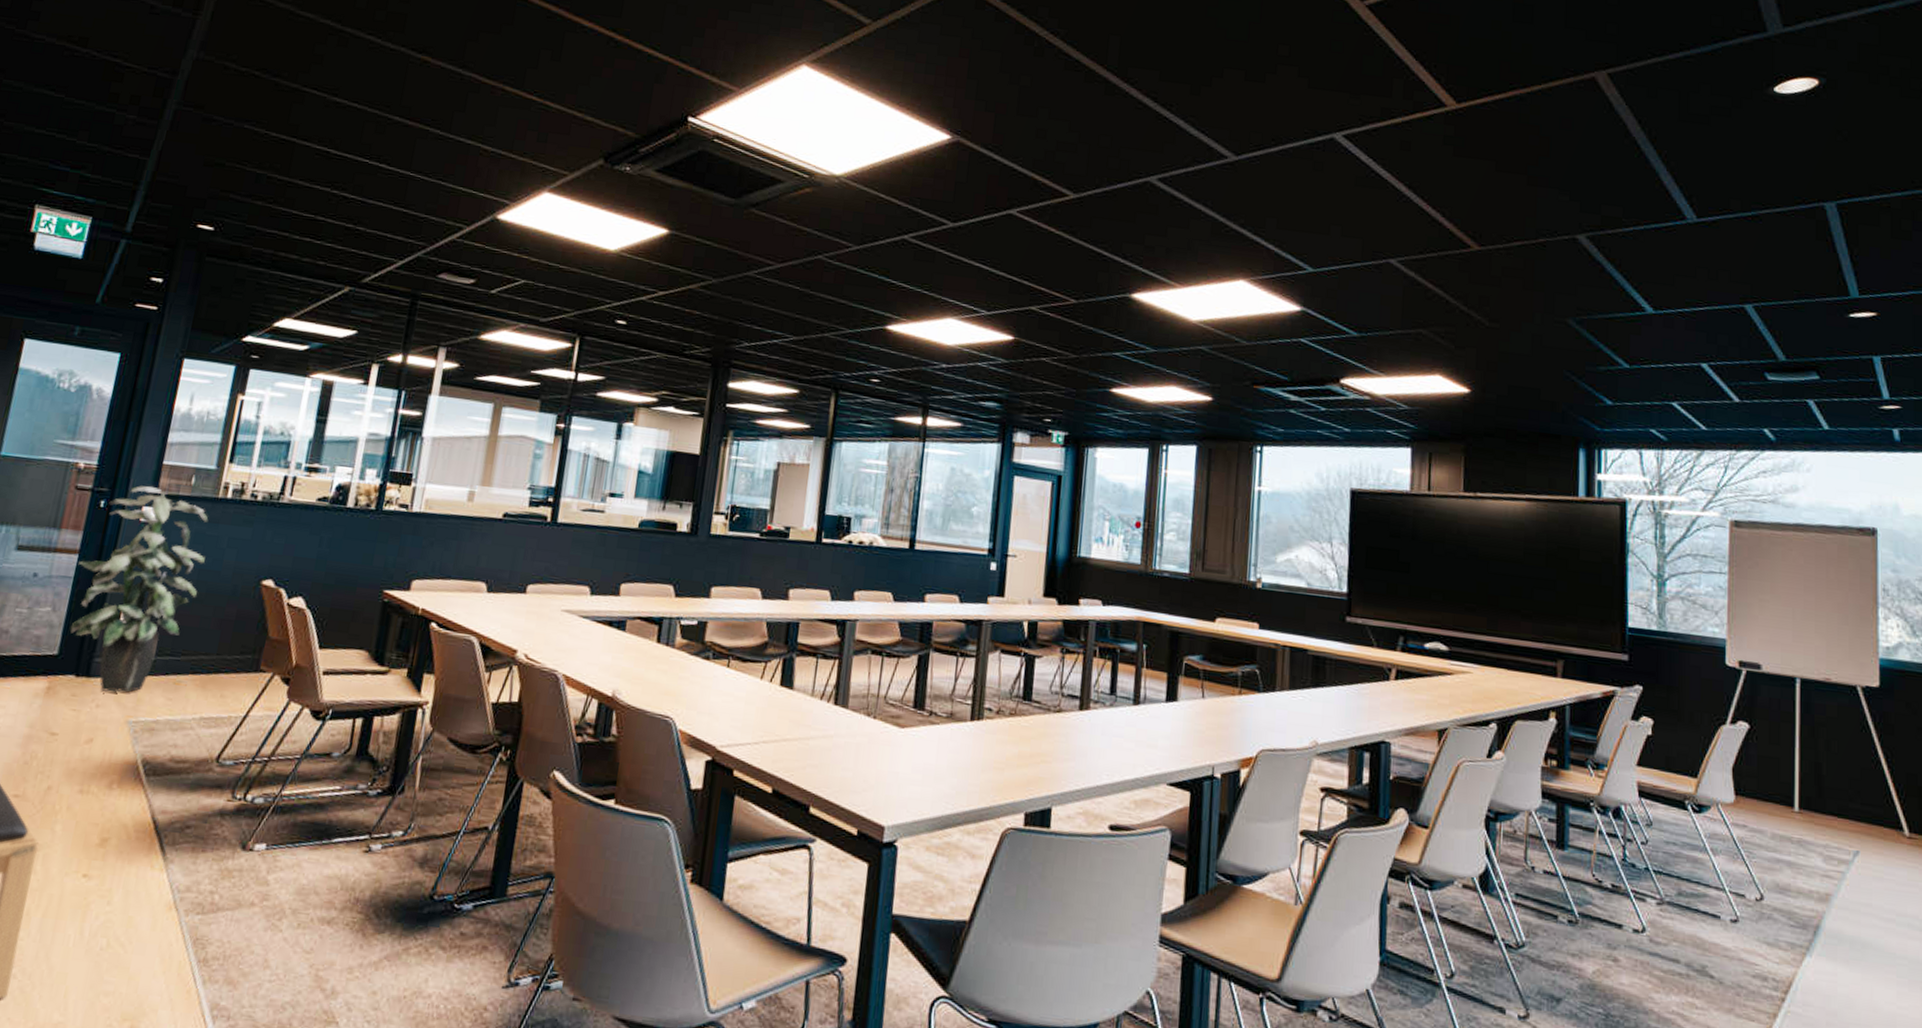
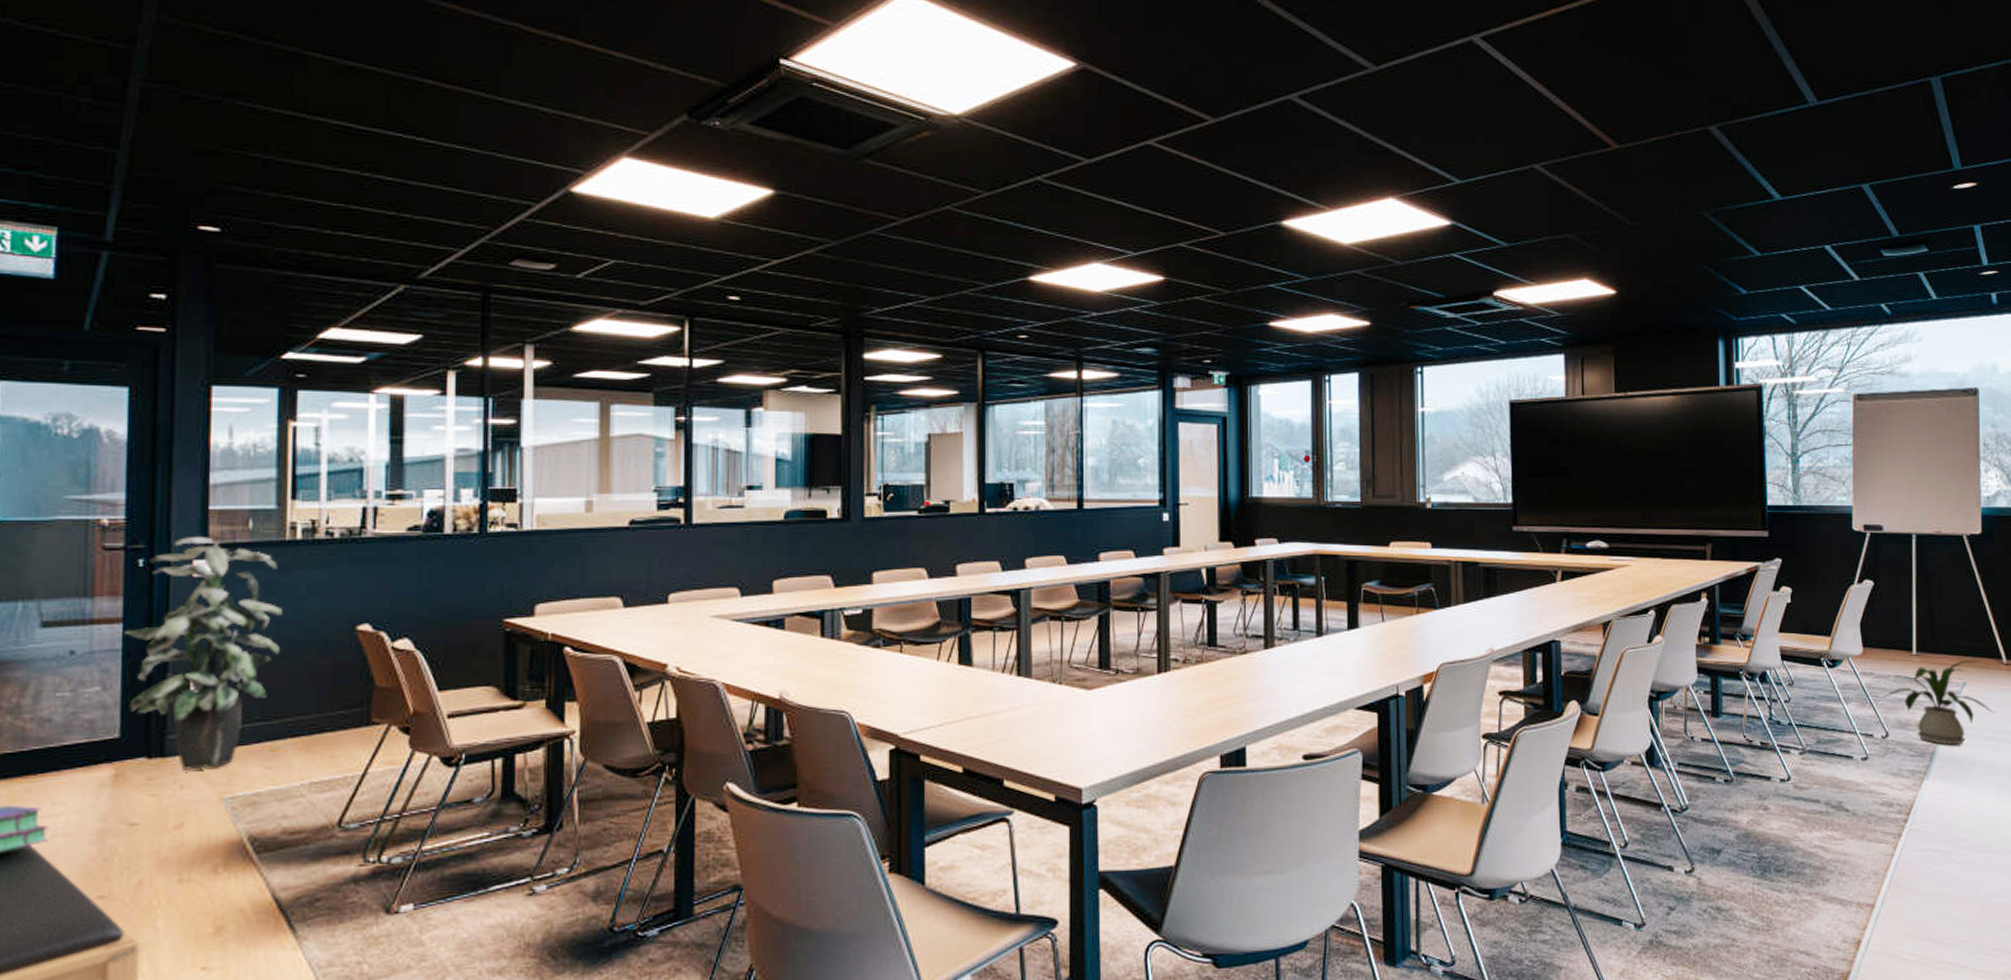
house plant: none [1756,826,1894,922] -> present [1882,660,1995,746]

